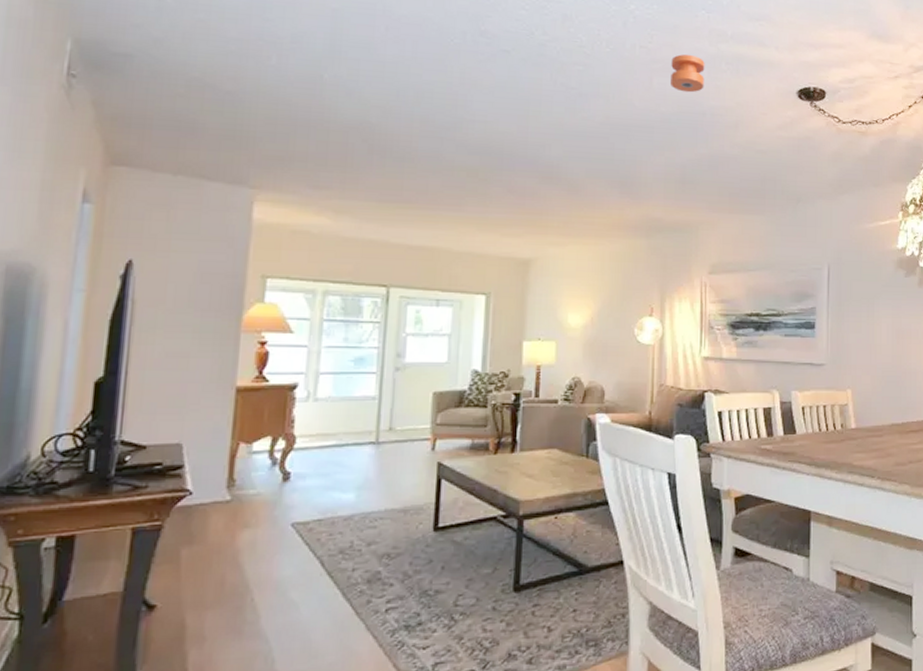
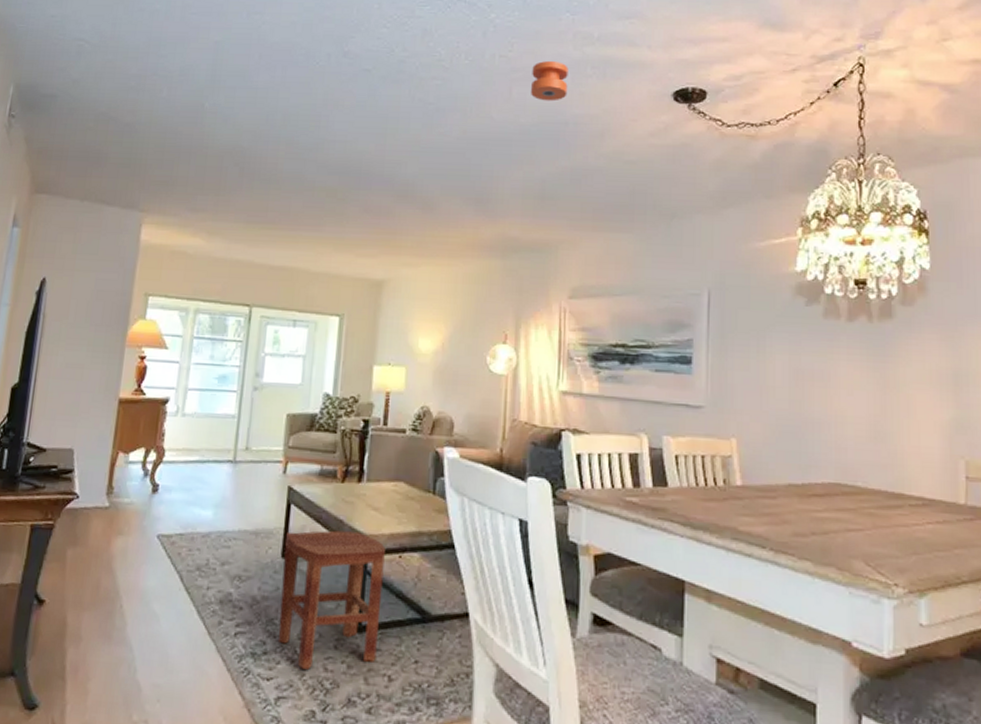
stool: none [433,499,541,633] -> present [279,530,385,670]

